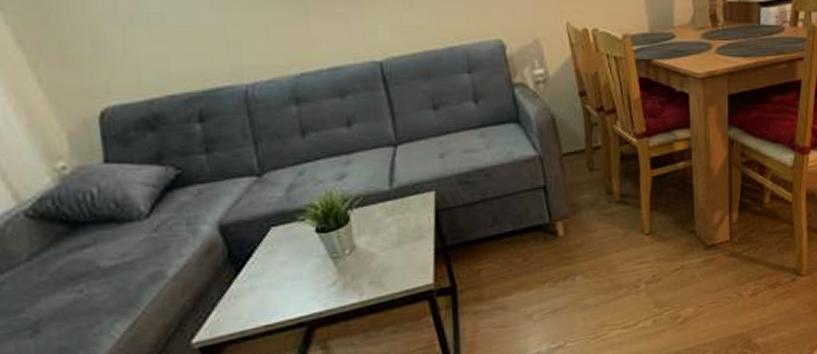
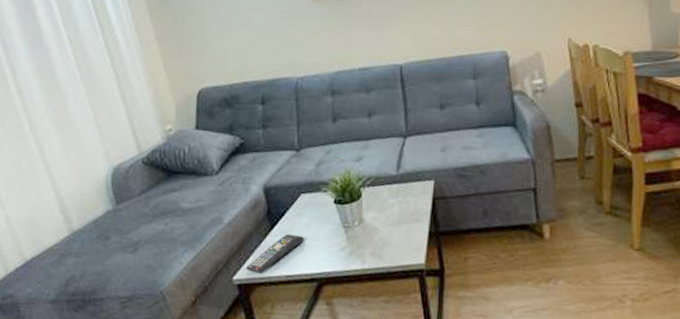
remote control: none [207,276,283,331] -> present [245,234,304,273]

